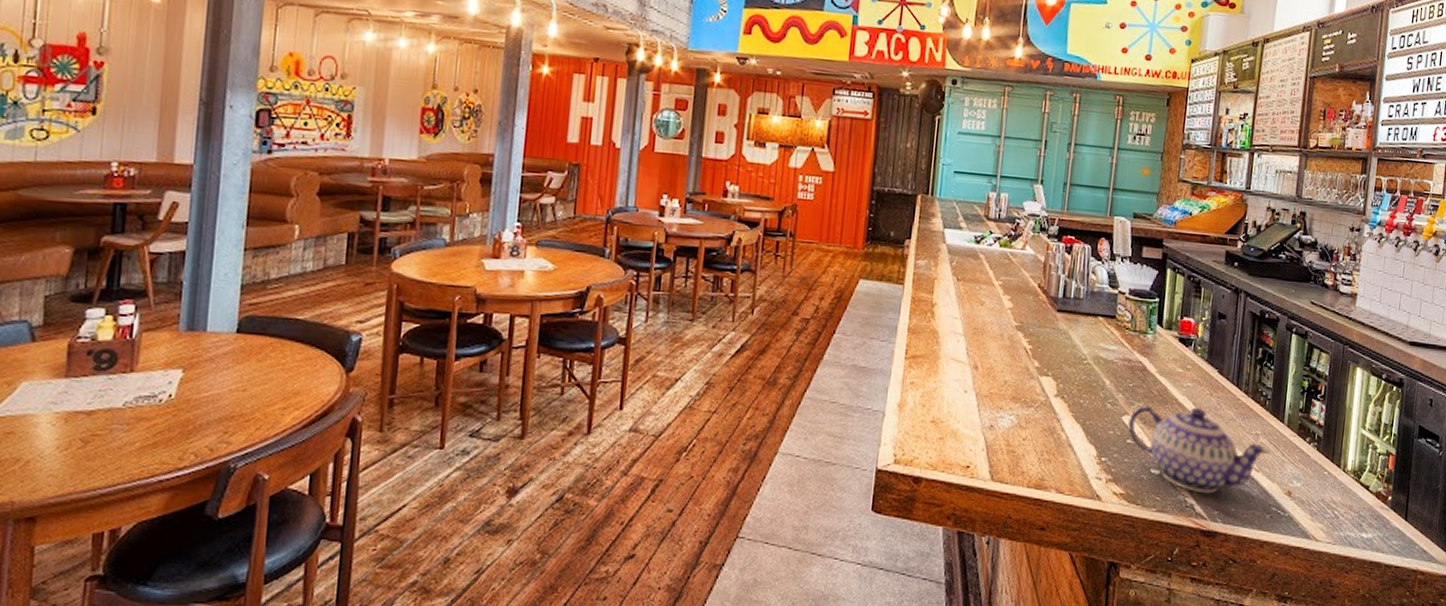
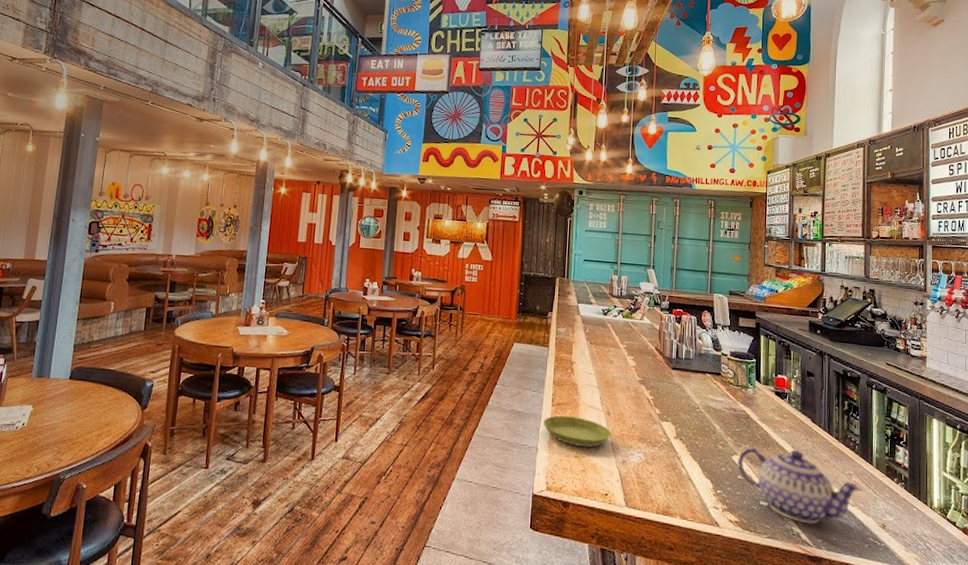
saucer: none [893,371,979,410] -> present [543,415,612,448]

